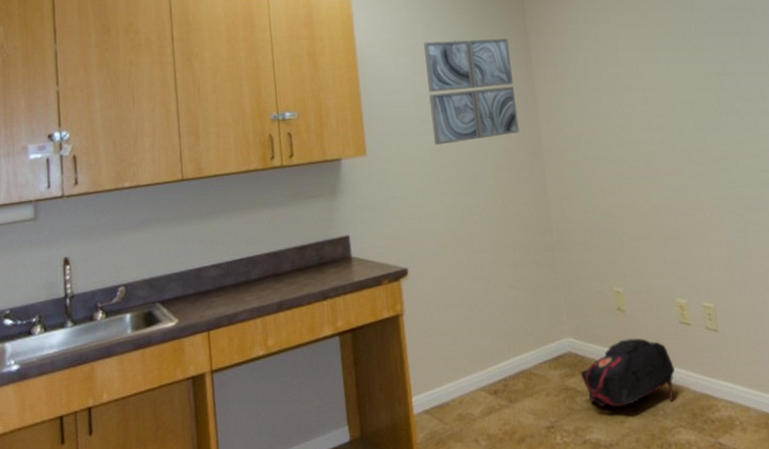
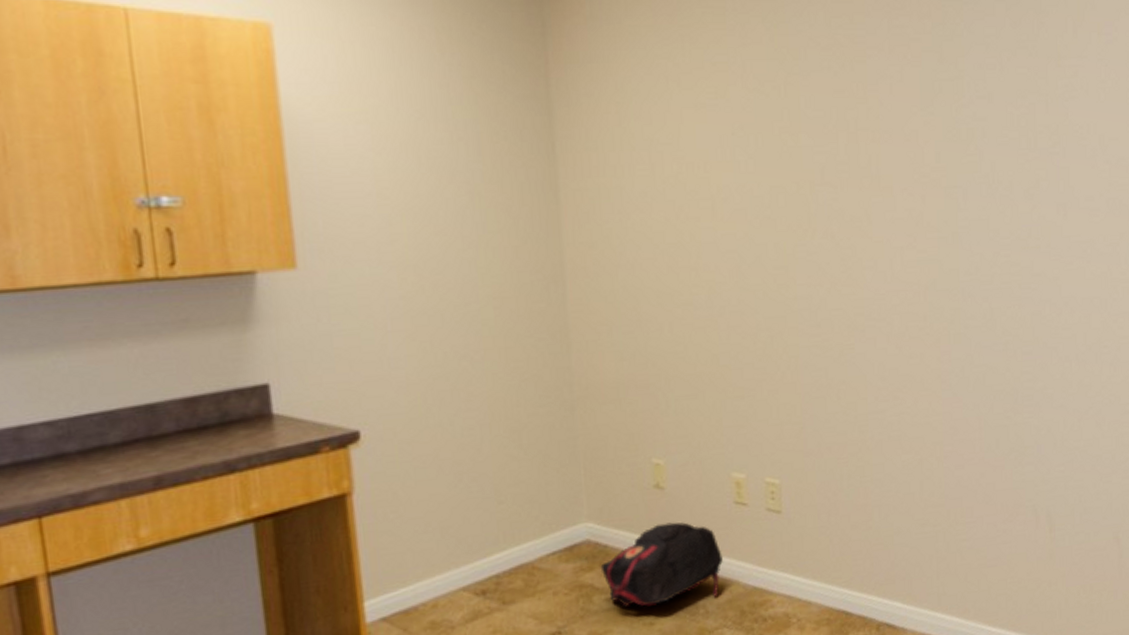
wall art: present [423,38,520,146] -> none [389,104,533,260]

